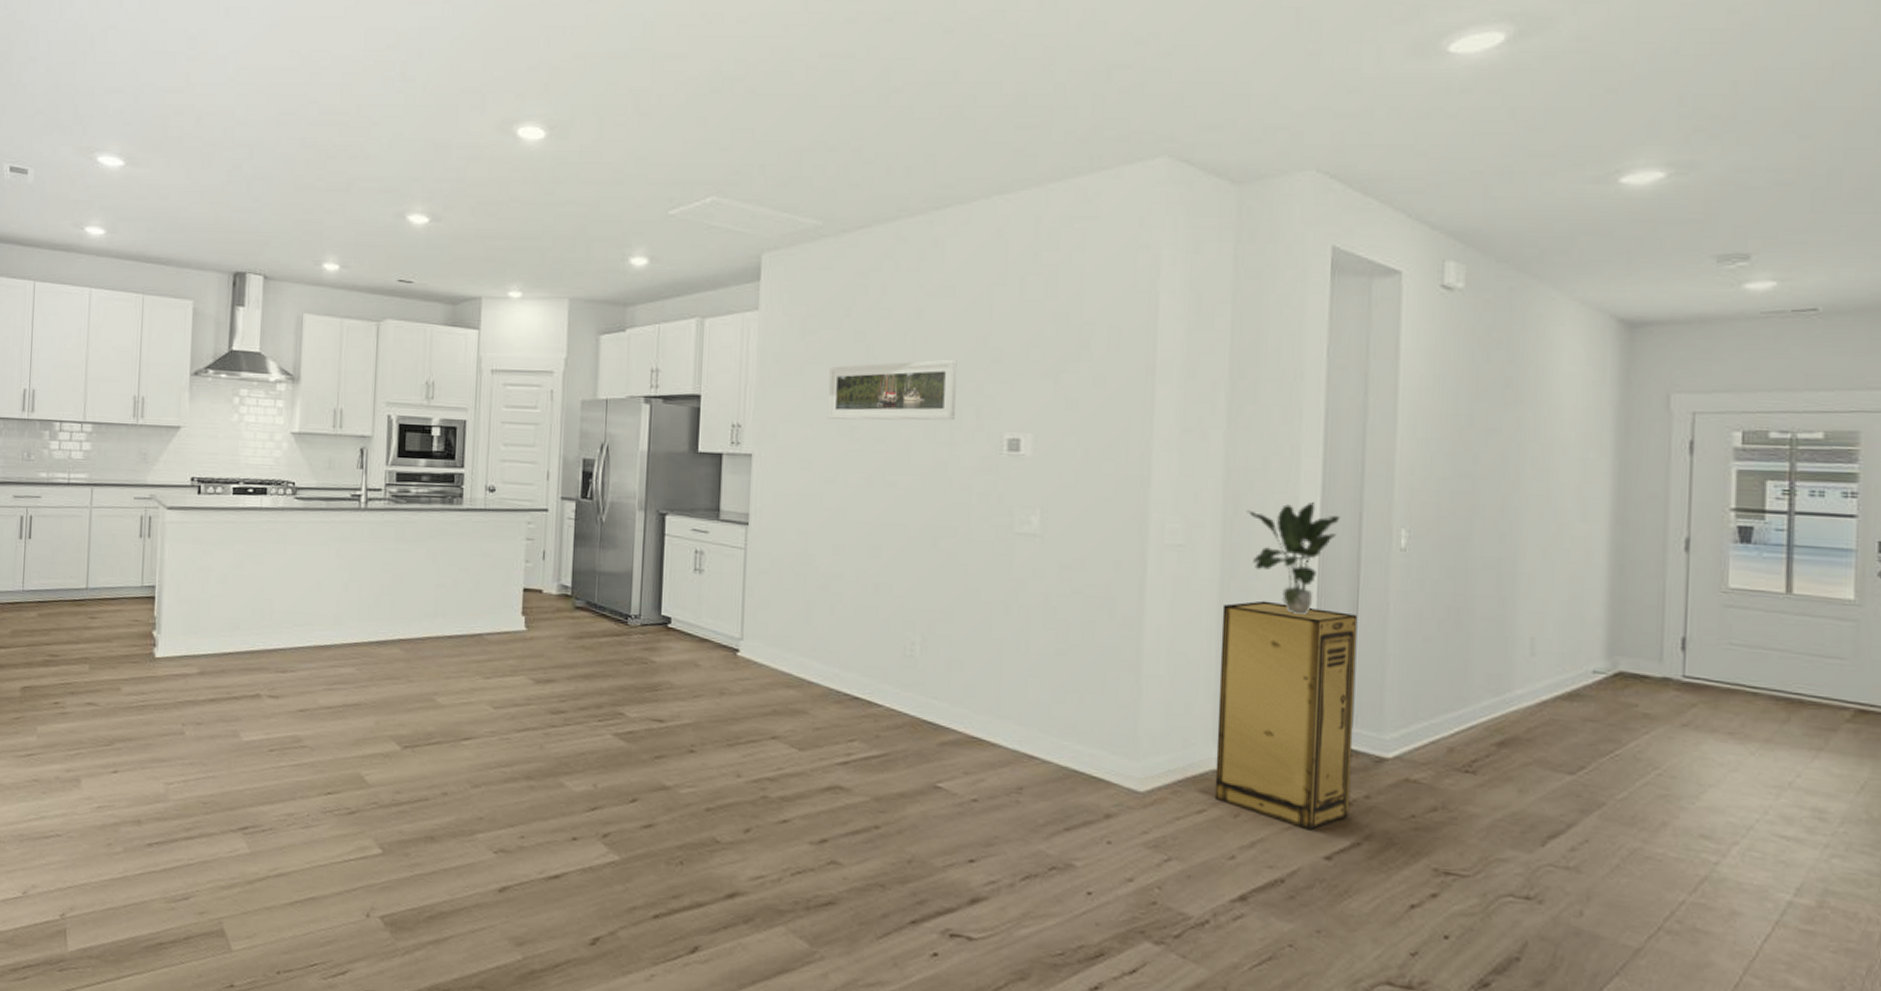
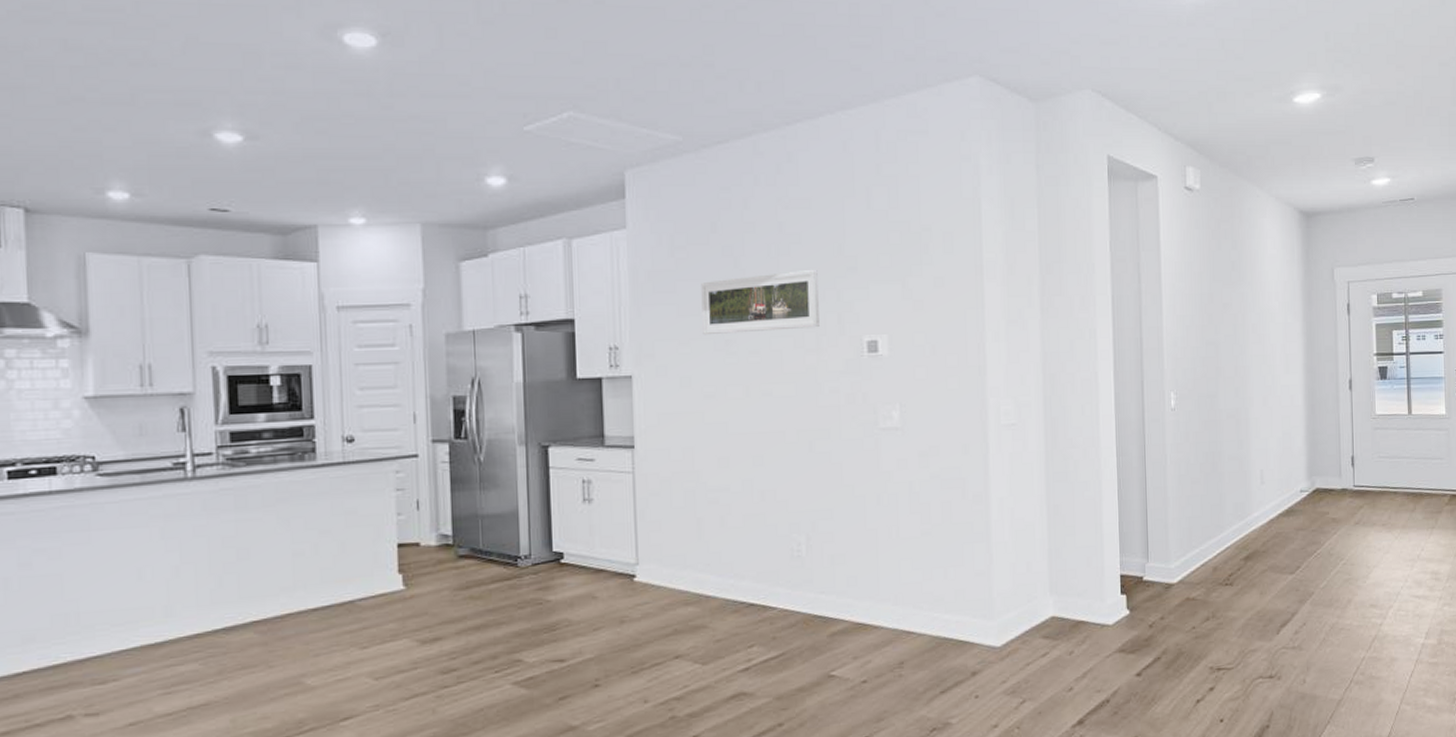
storage cabinet: present [1214,600,1358,831] -> none [1049,465,1151,655]
potted plant: present [1247,502,1341,614] -> none [1061,376,1129,473]

